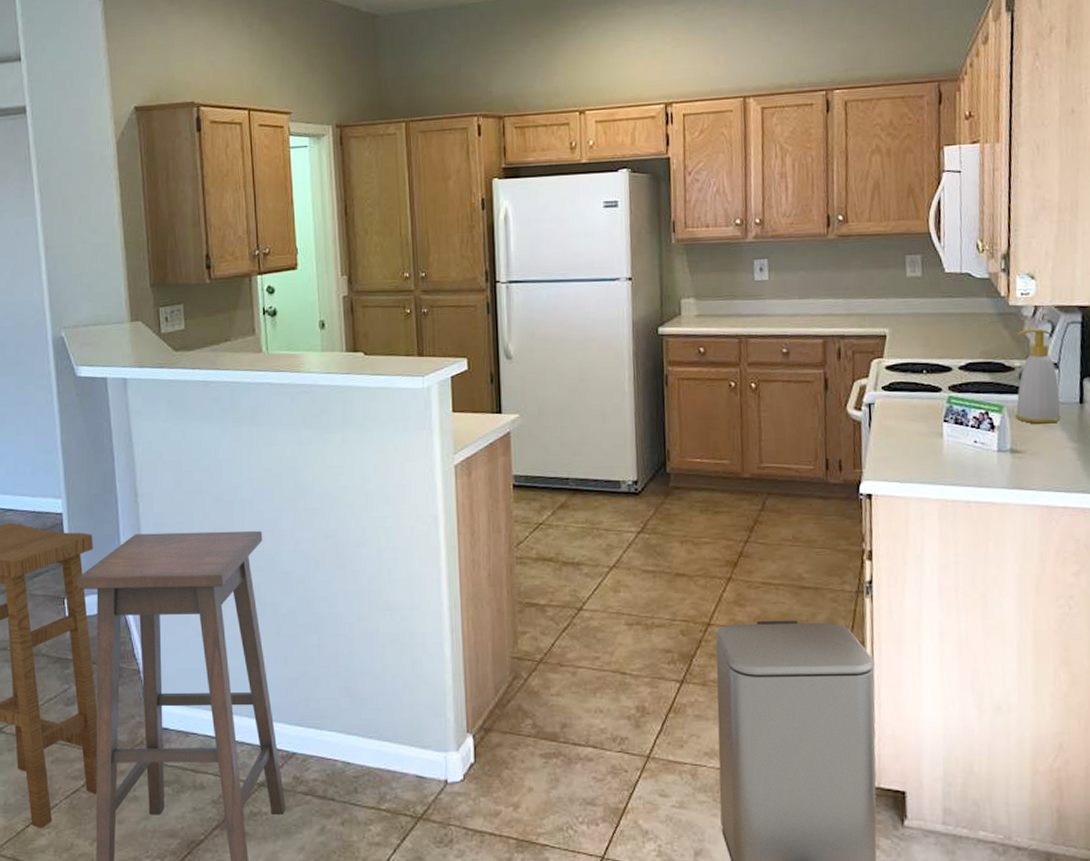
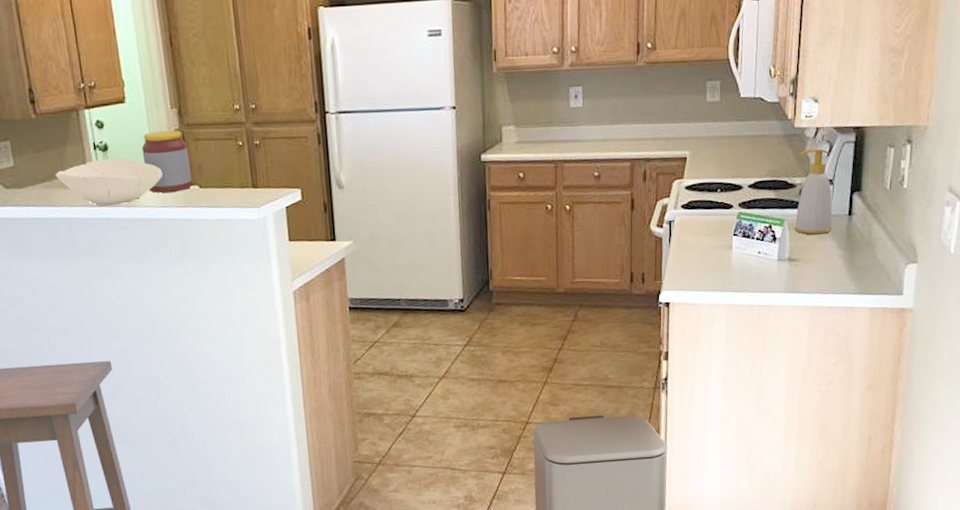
bowl: none [223,323,328,371] -> present [55,158,162,207]
jar: none [310,296,357,359] -> present [141,130,193,193]

